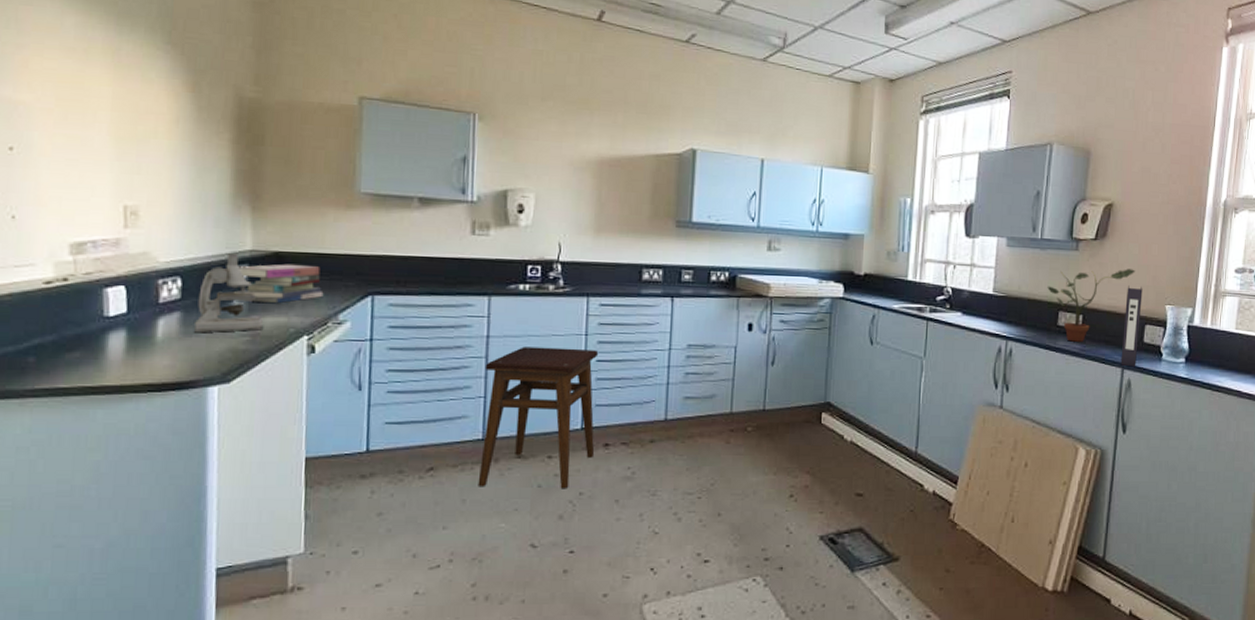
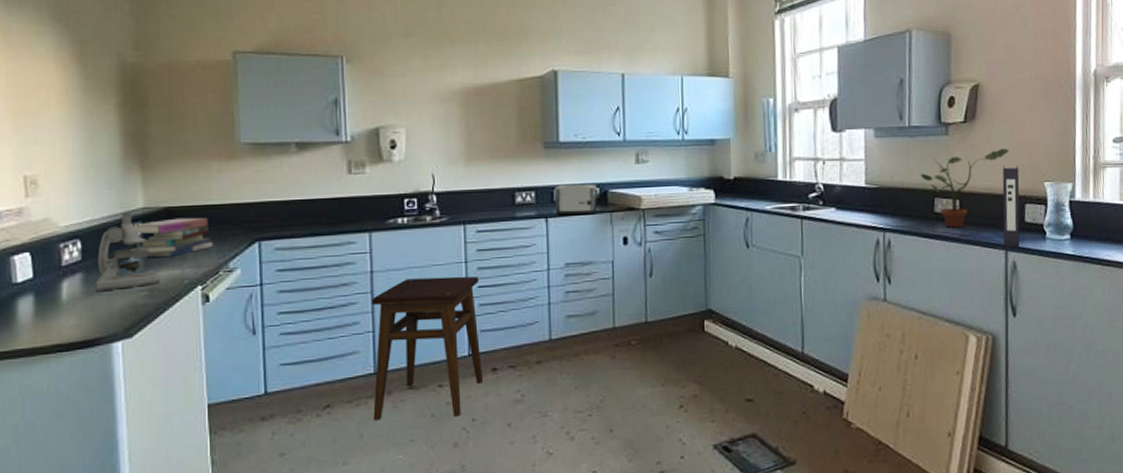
toaster: none [682,266,729,298] -> present [555,184,600,216]

